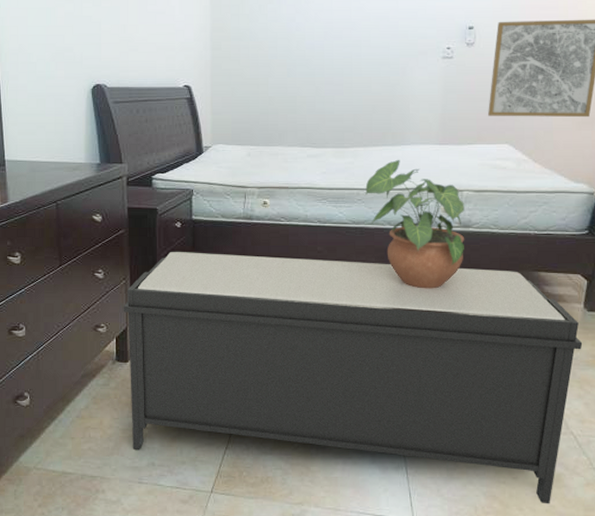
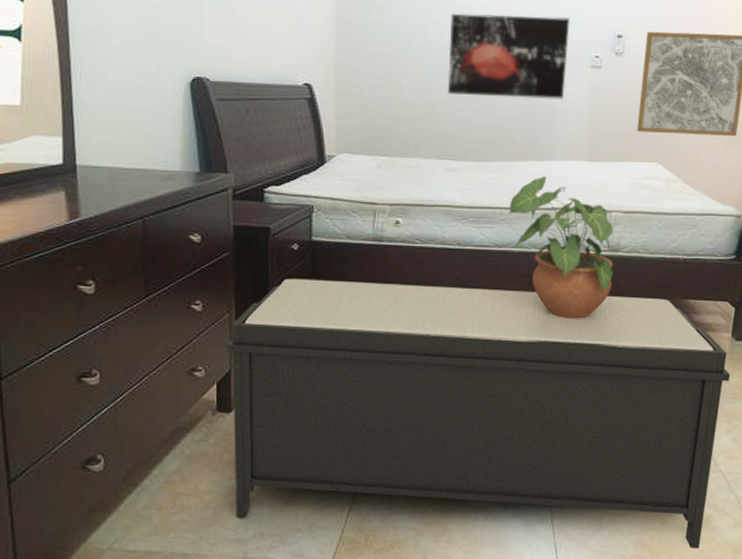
wall art: none [308,13,422,90] -> present [447,13,570,99]

